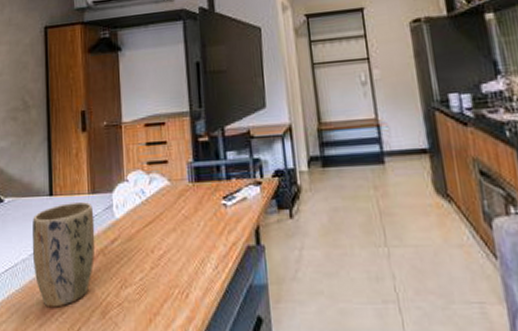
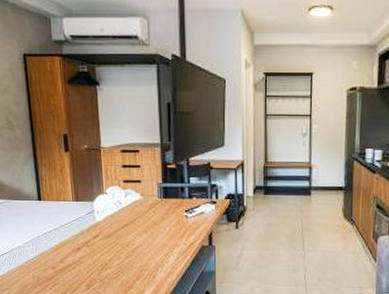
plant pot: present [32,202,96,308] -> none [24,207,80,281]

